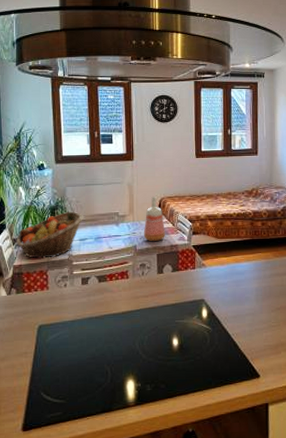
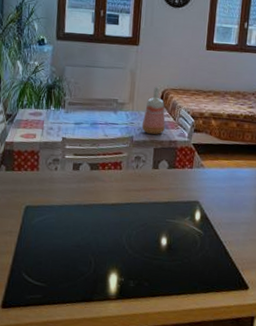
fruit basket: present [16,211,84,259] -> none [9,92,82,139]

